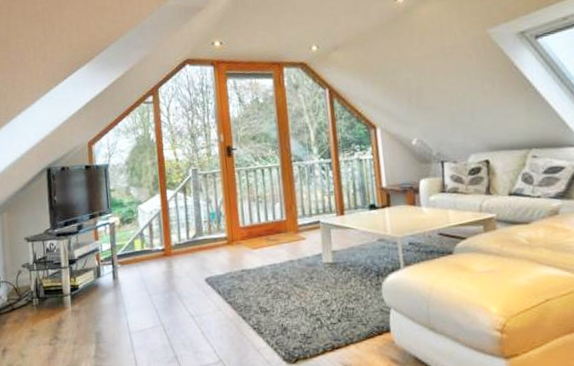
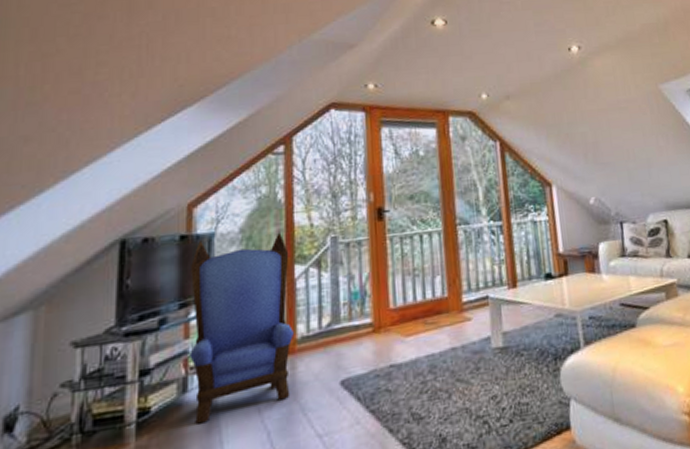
armchair: none [94,164,170,300] -> present [190,232,294,425]

